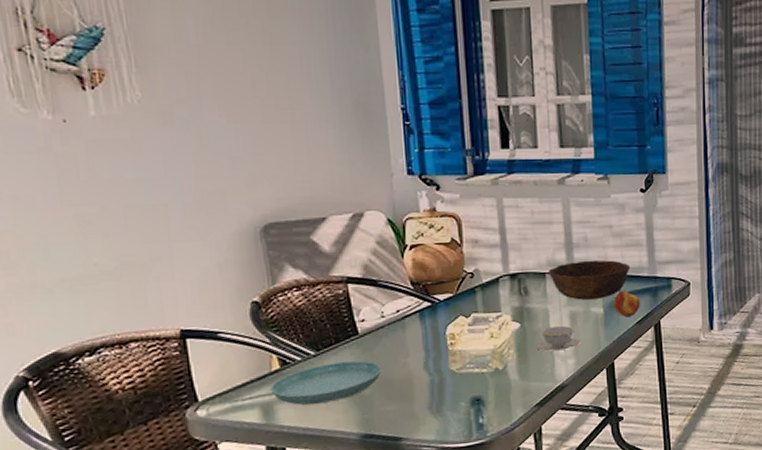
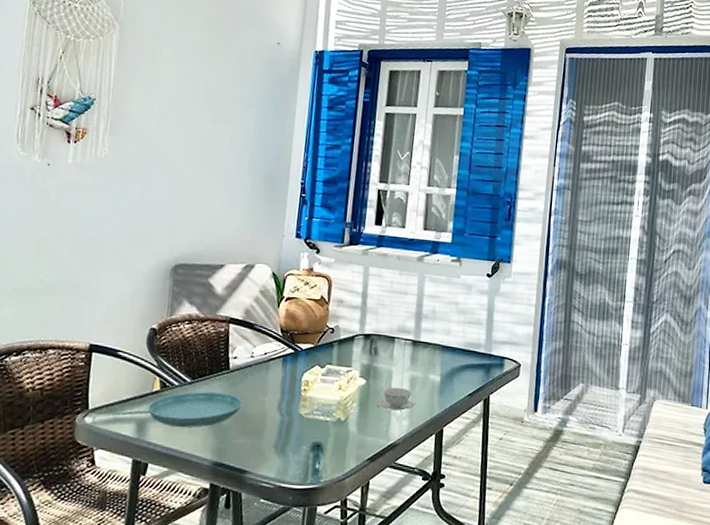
bowl: present [549,259,631,300] -> none [398,330,470,368]
fruit: present [614,291,640,317] -> none [450,364,474,388]

